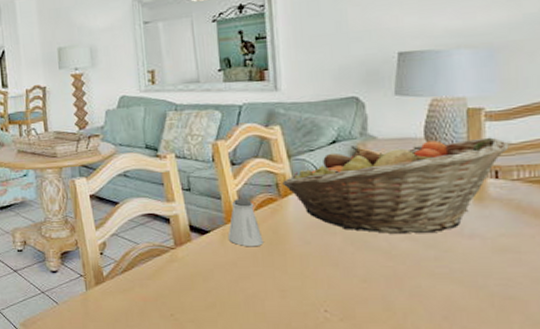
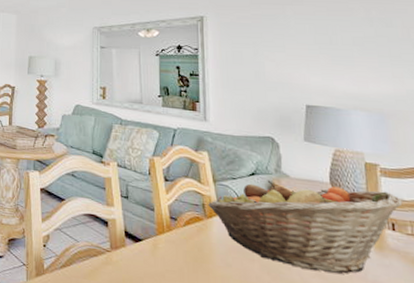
saltshaker: present [227,199,264,247] -> none [158,213,190,262]

